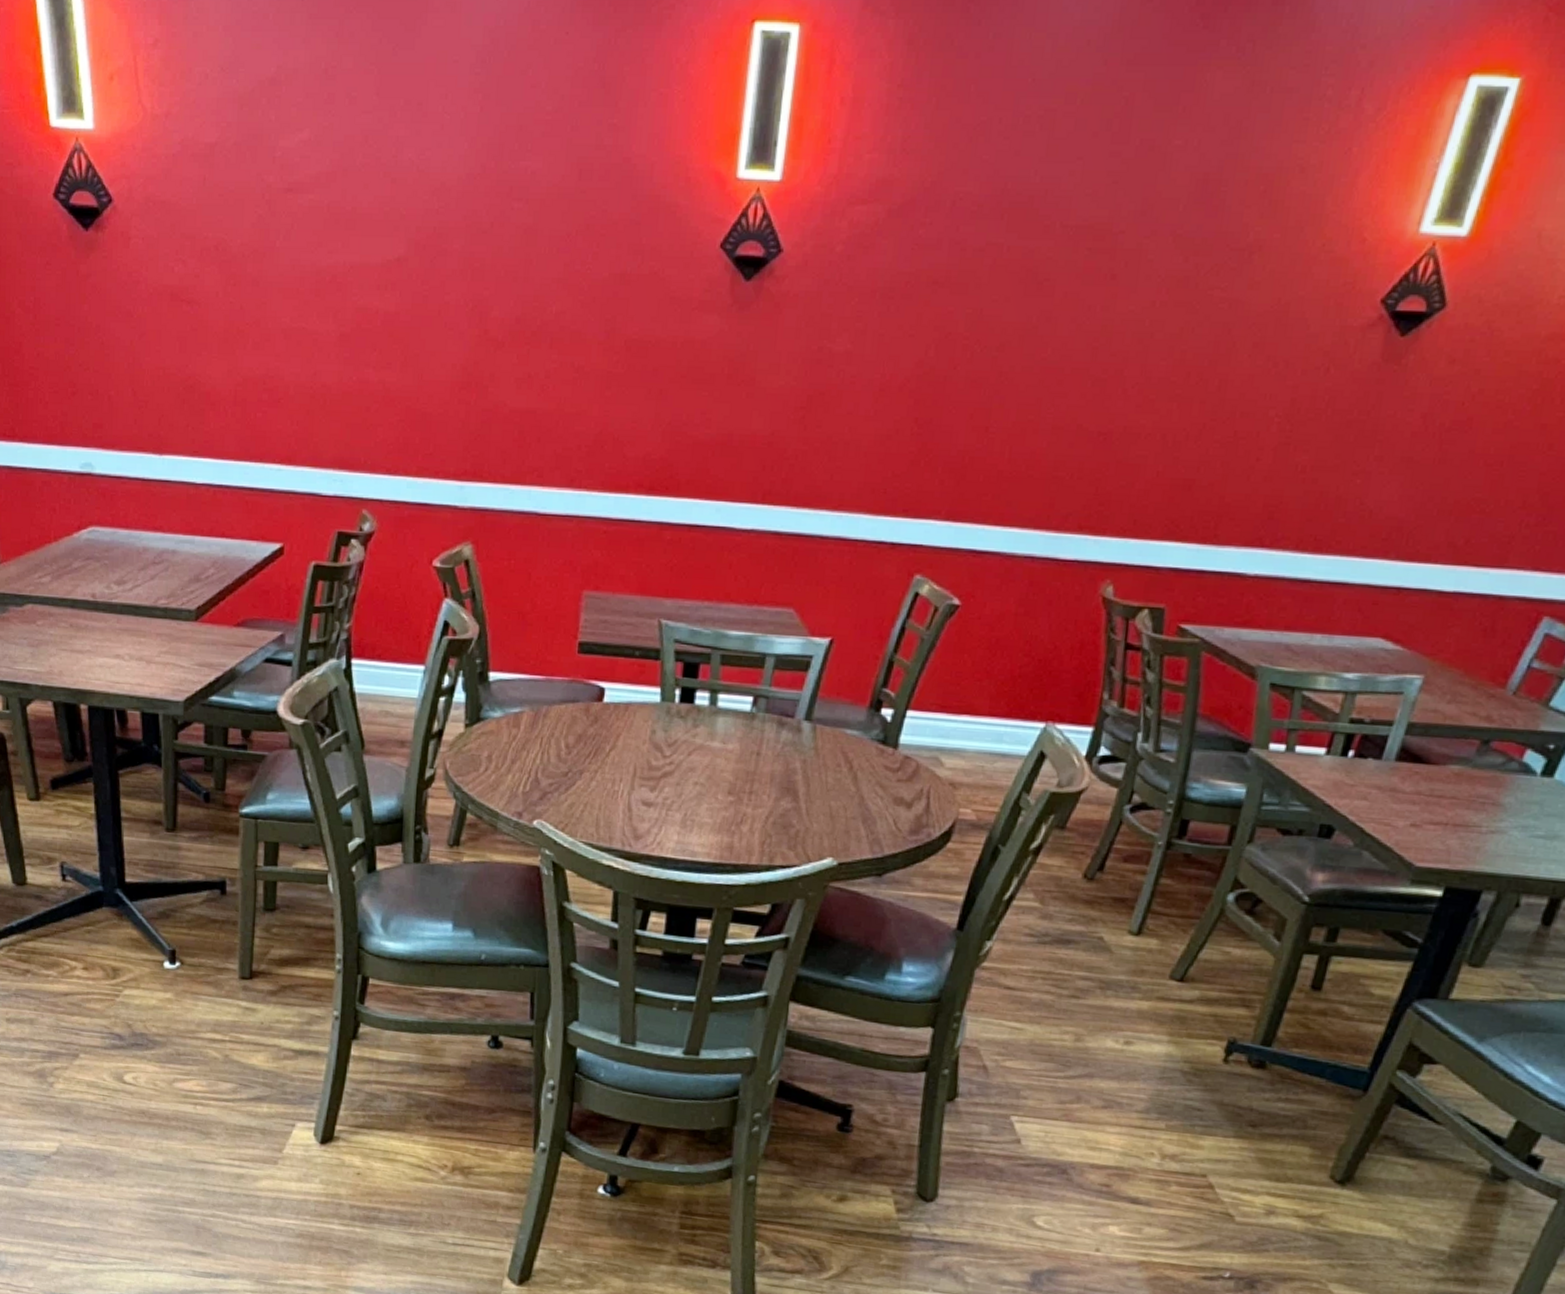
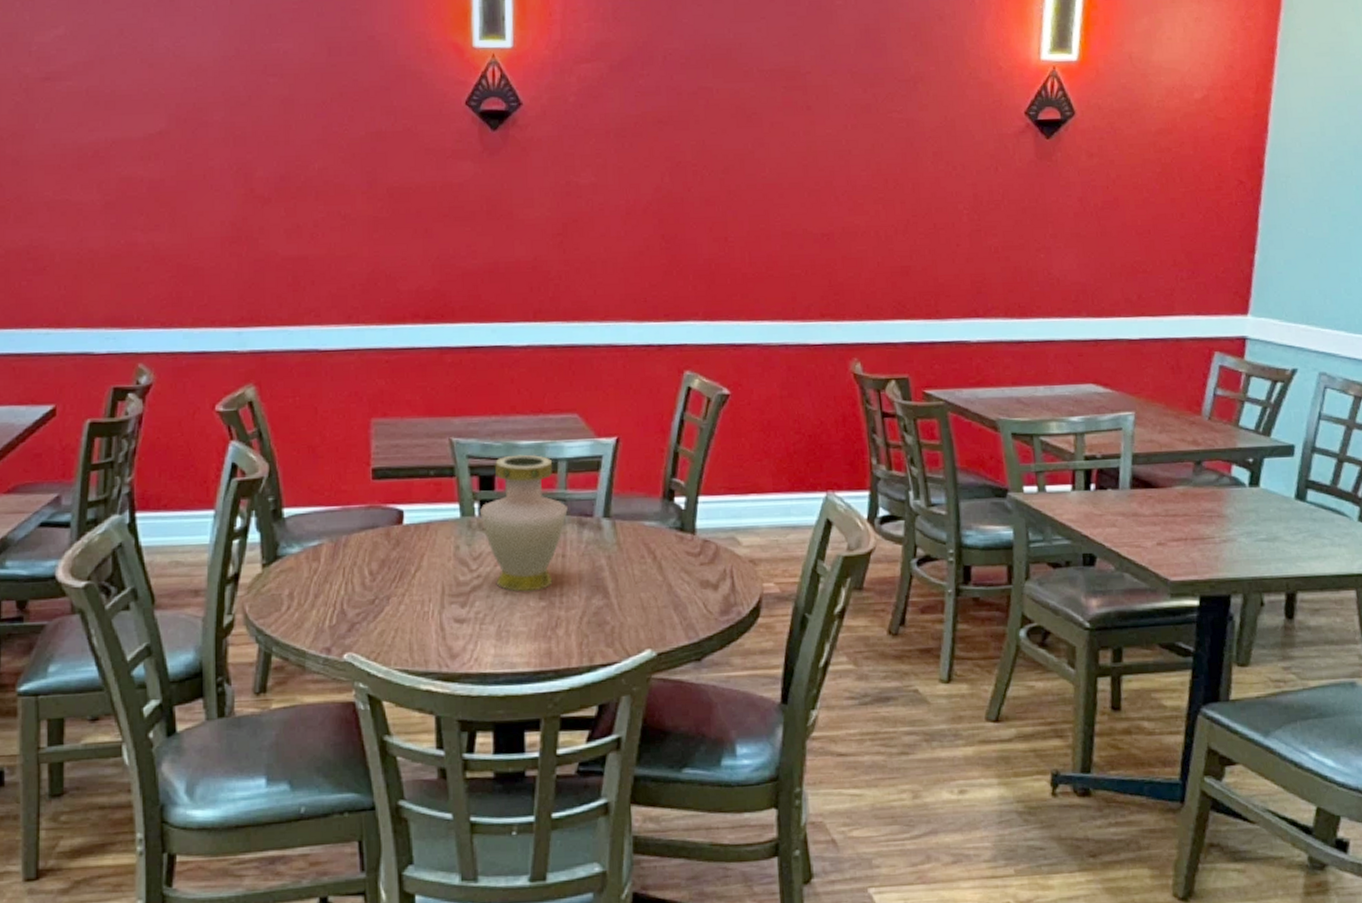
vase: none [679,644,770,785] -> present [479,454,568,592]

